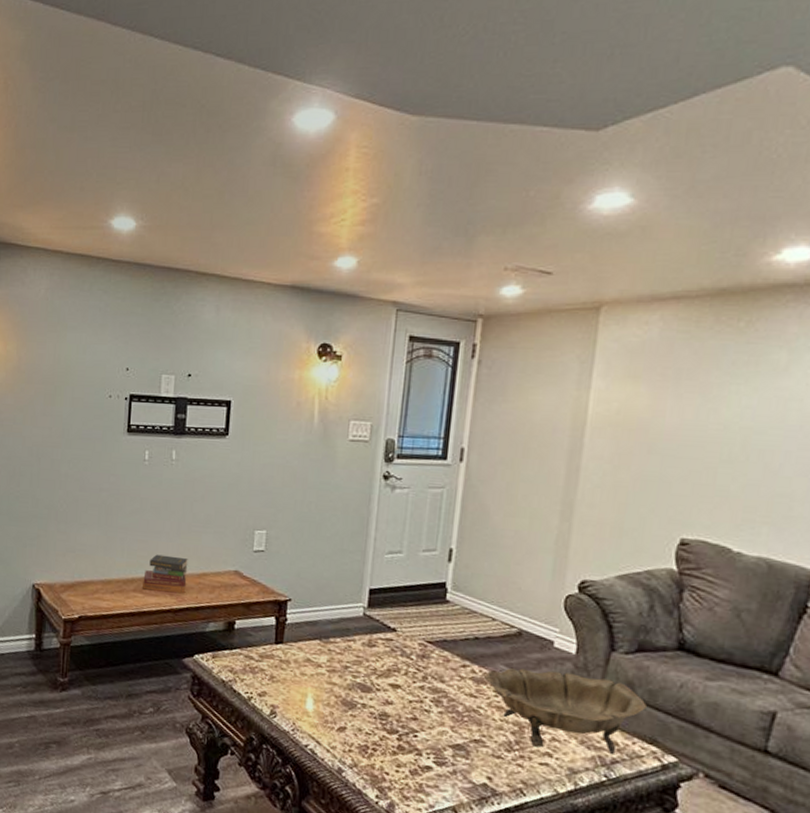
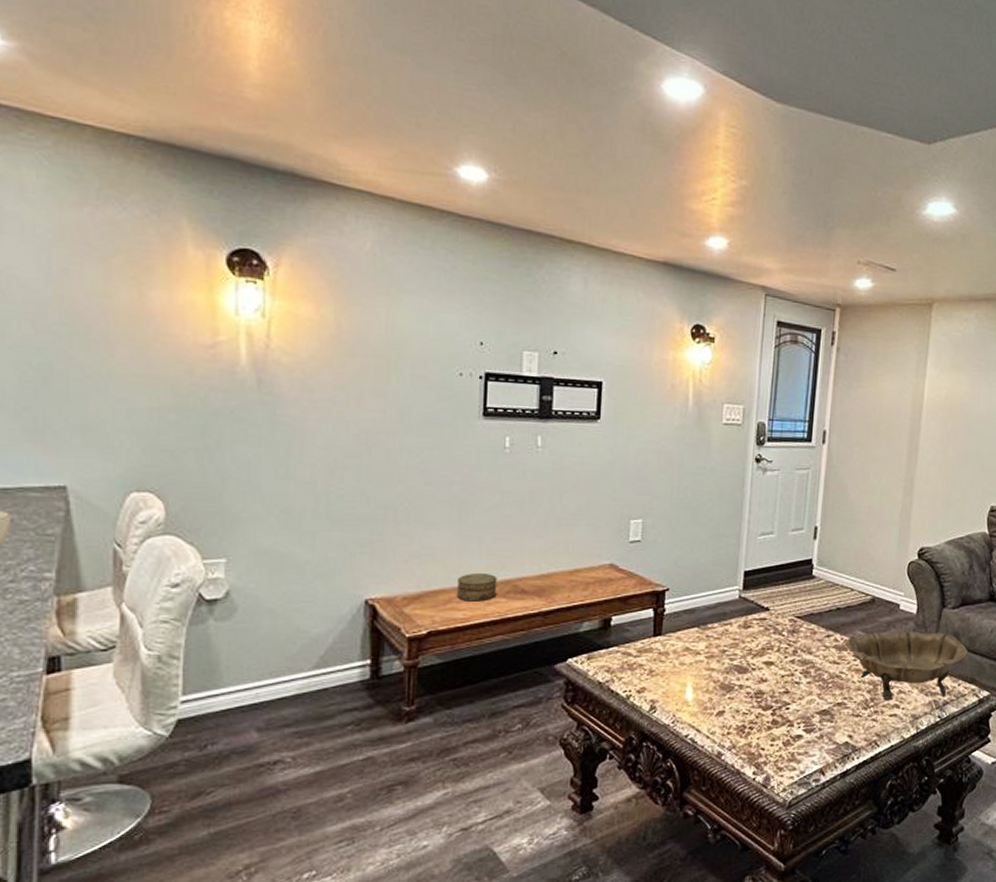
decorative box: none [103,569,136,595] -> present [457,572,497,602]
books: present [143,554,188,593] -> none [506,553,558,594]

